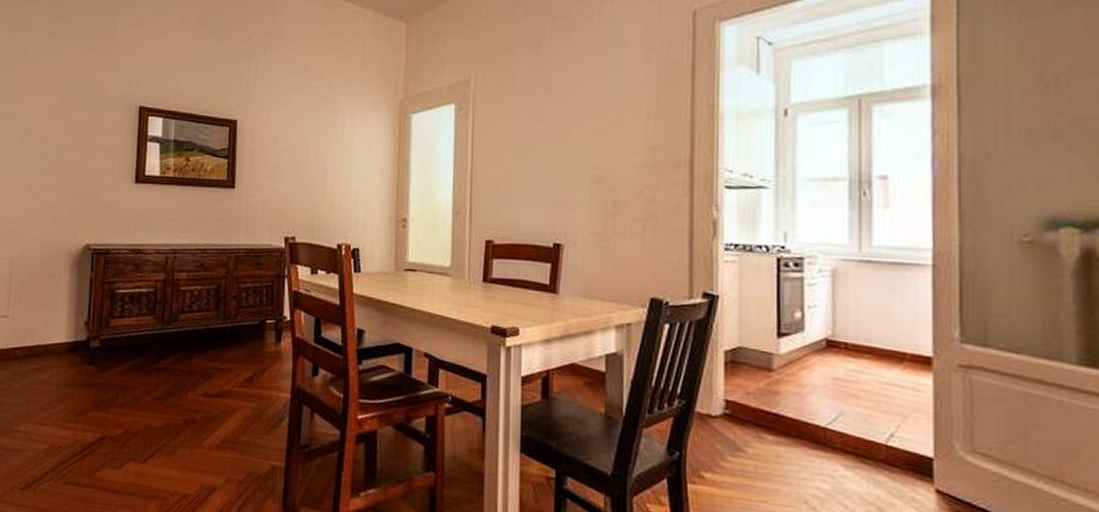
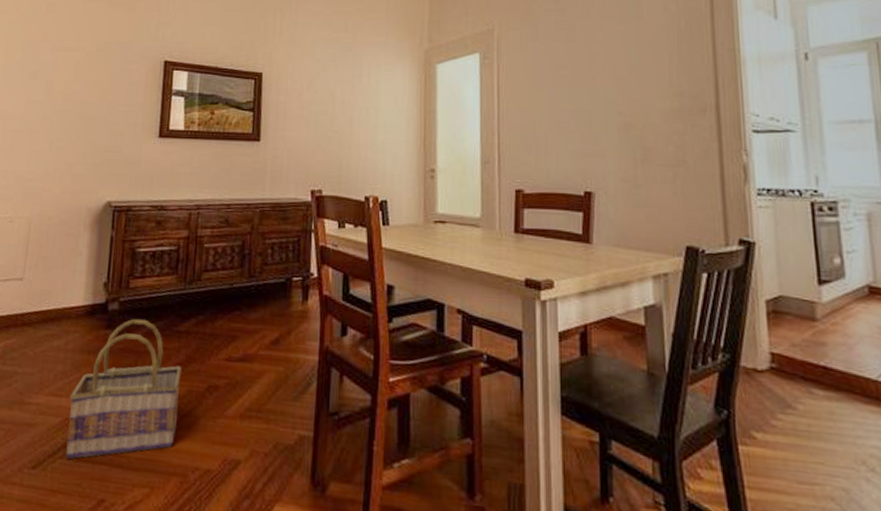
basket: none [53,356,161,482] -> present [66,319,182,460]

